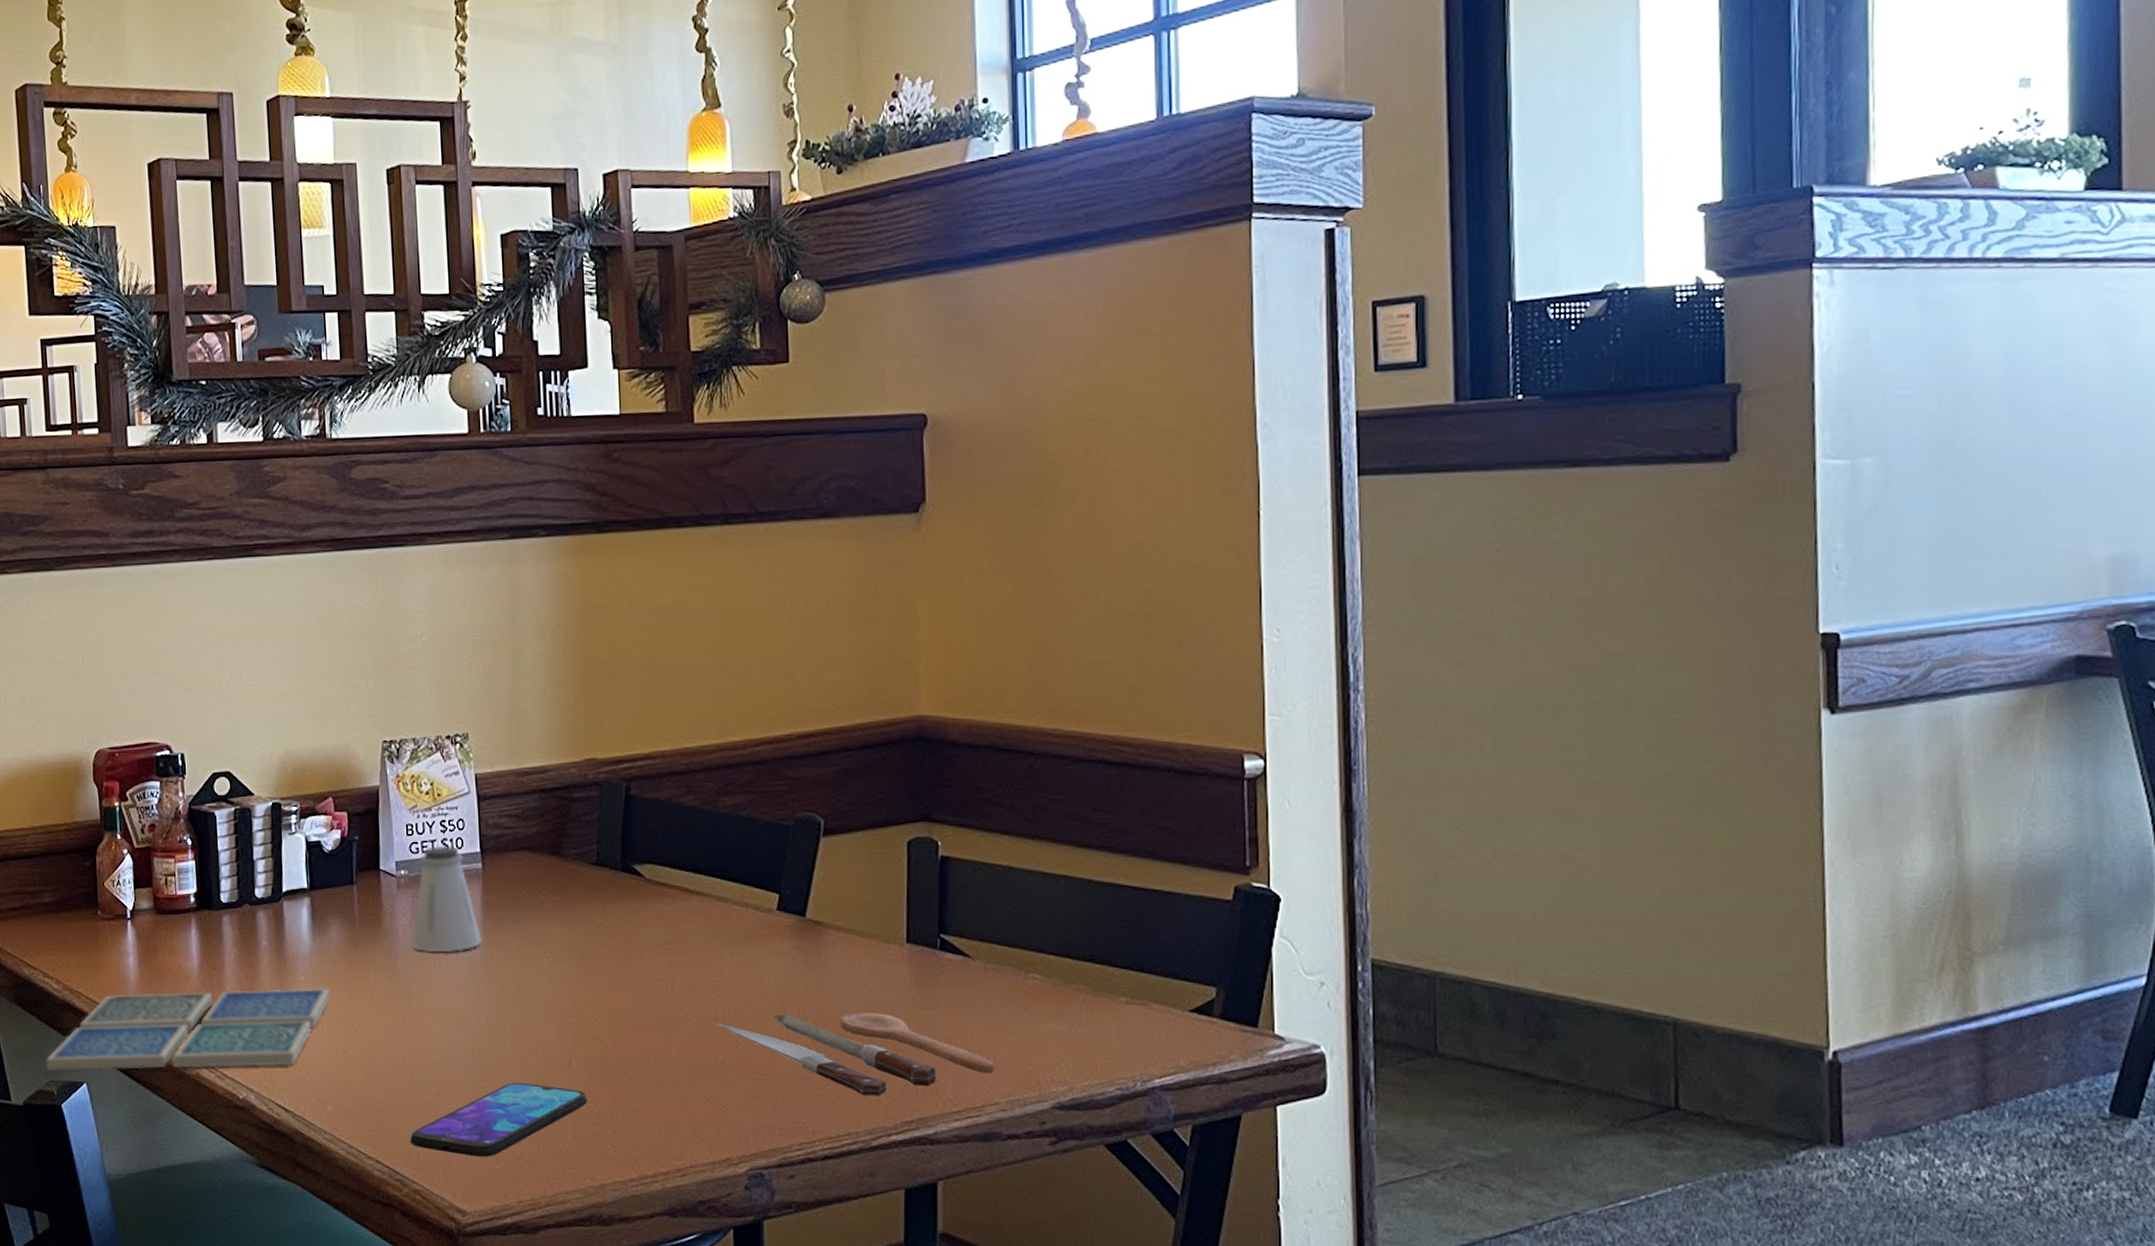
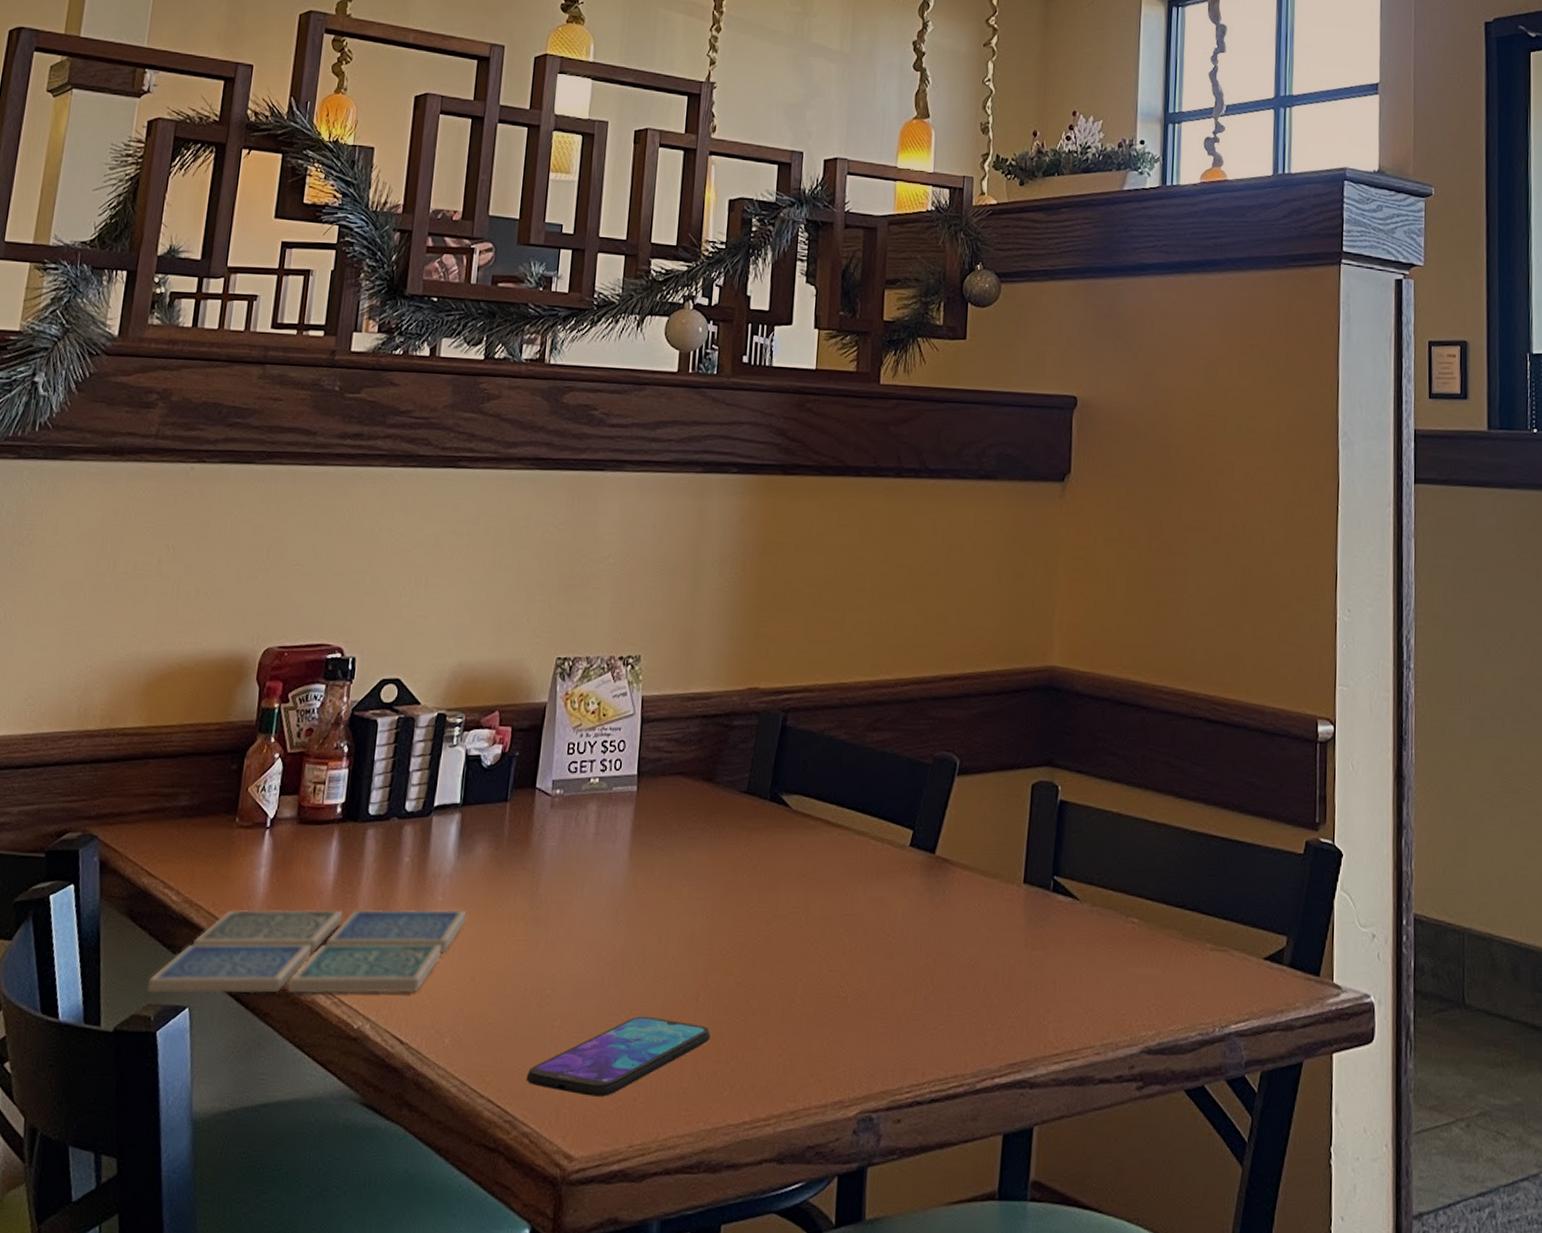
saltshaker: present [410,846,481,952] -> none [556,767,627,876]
spoon: present [716,1013,994,1098] -> none [842,951,1093,1039]

